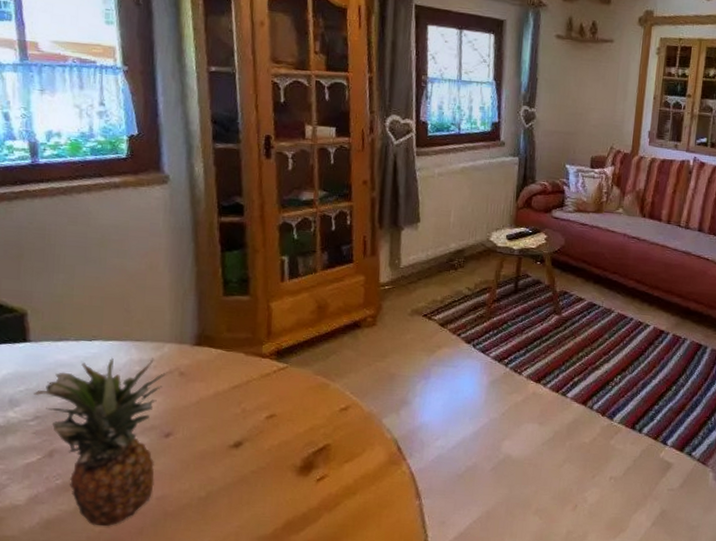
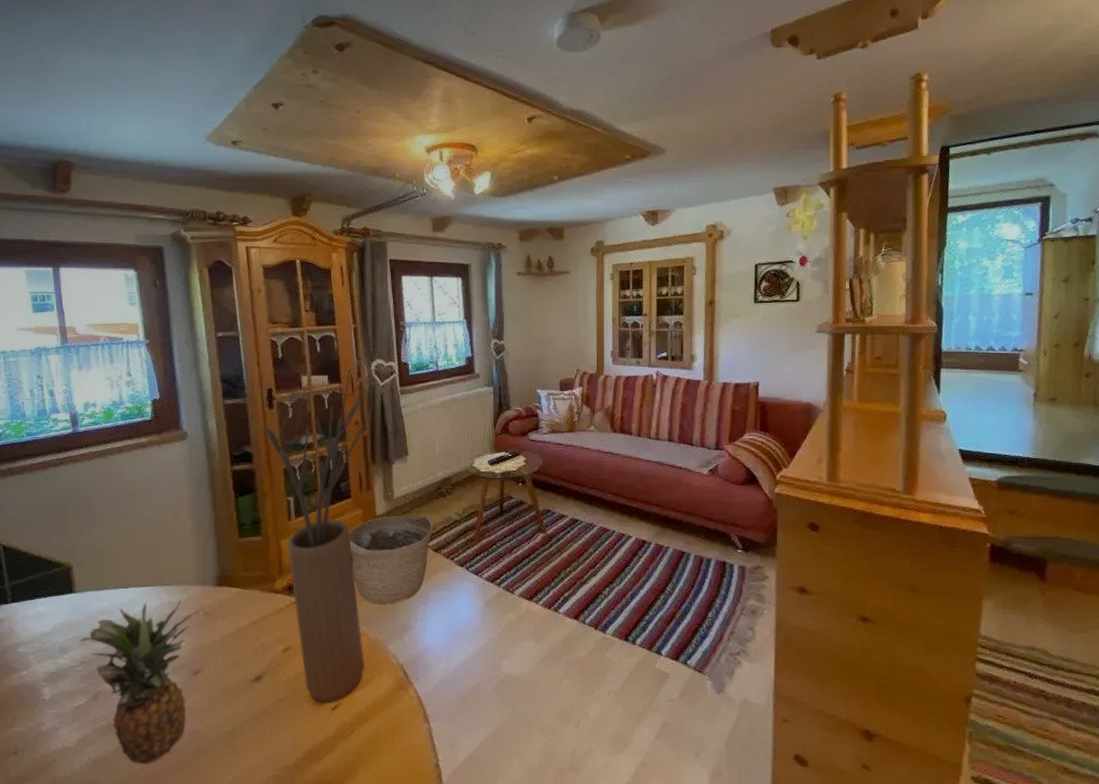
vase: none [258,123,378,474] -> present [263,369,366,703]
basket: none [347,285,442,377] -> present [349,515,434,604]

